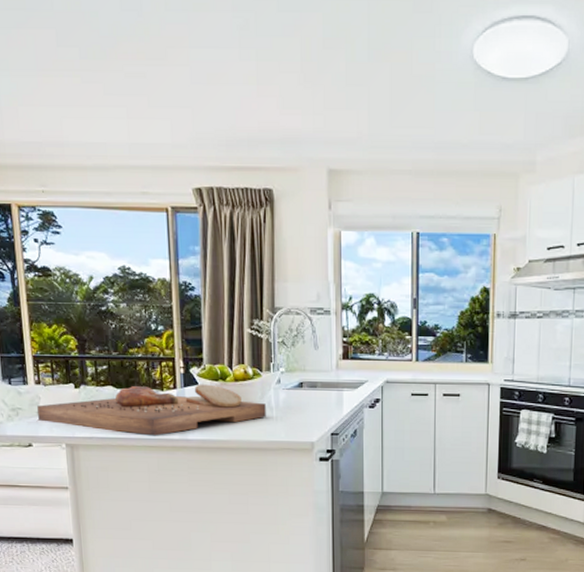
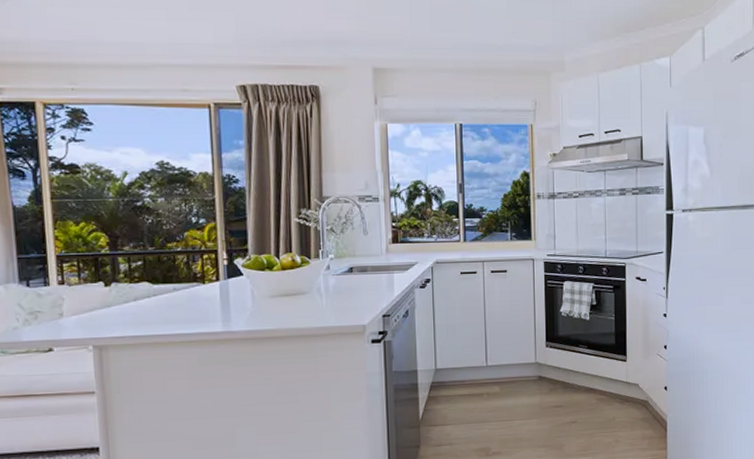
cutting board: present [37,384,266,436] -> none [60,274,316,331]

